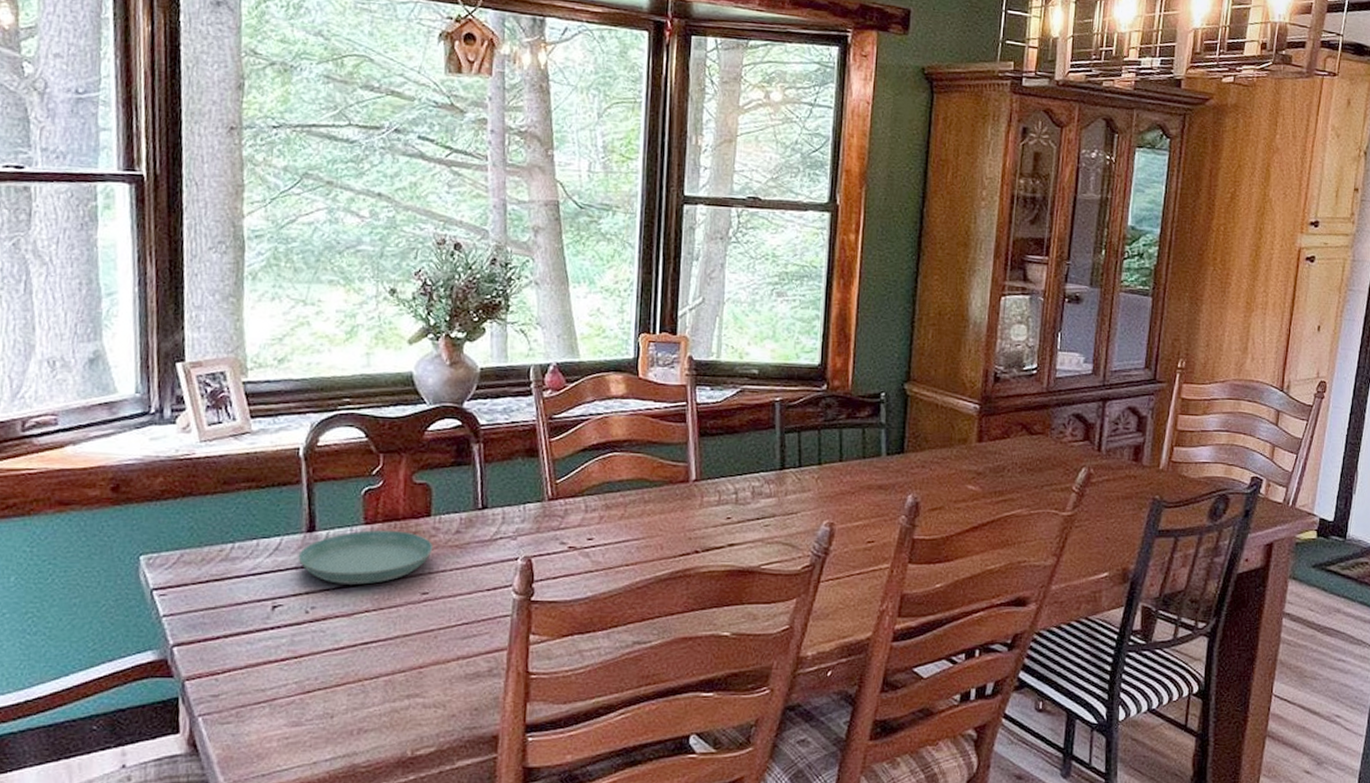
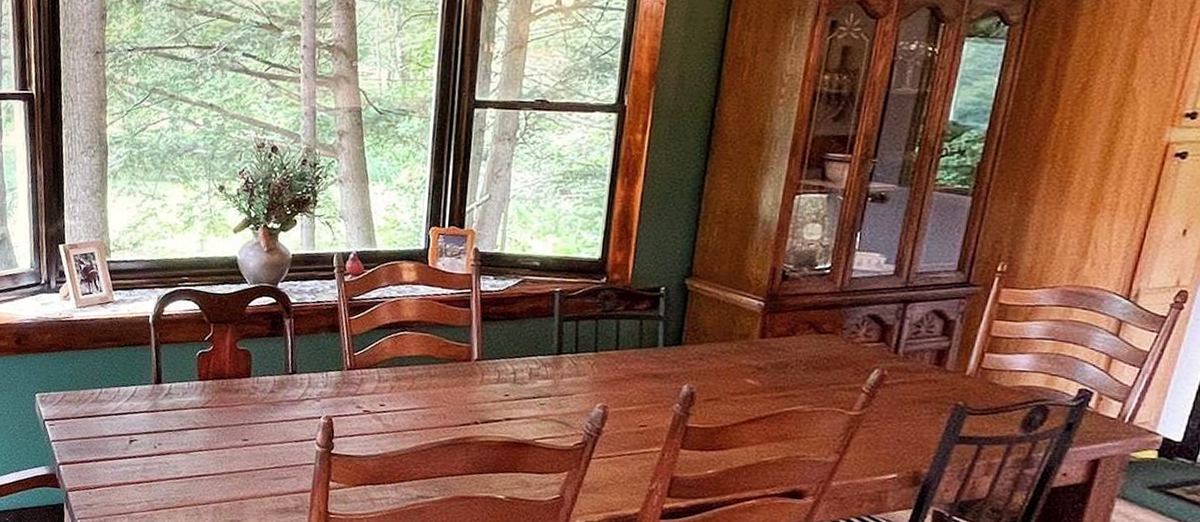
saucer: present [298,530,434,585] -> none [148,385,253,429]

